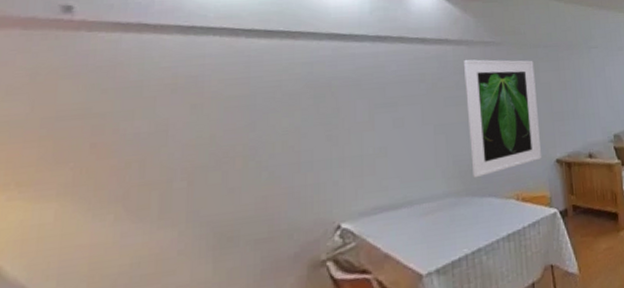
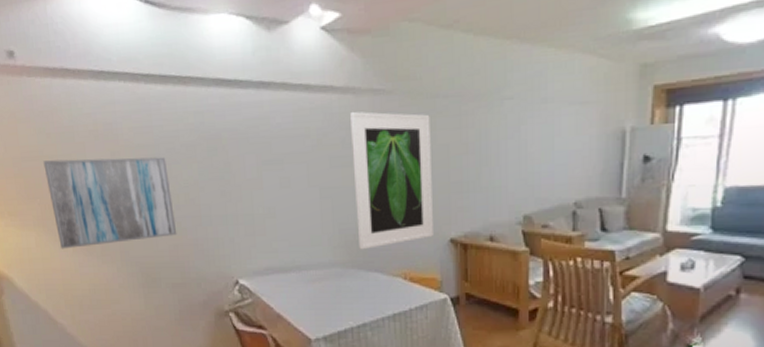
wall art: none [89,106,268,220] -> present [43,157,177,249]

